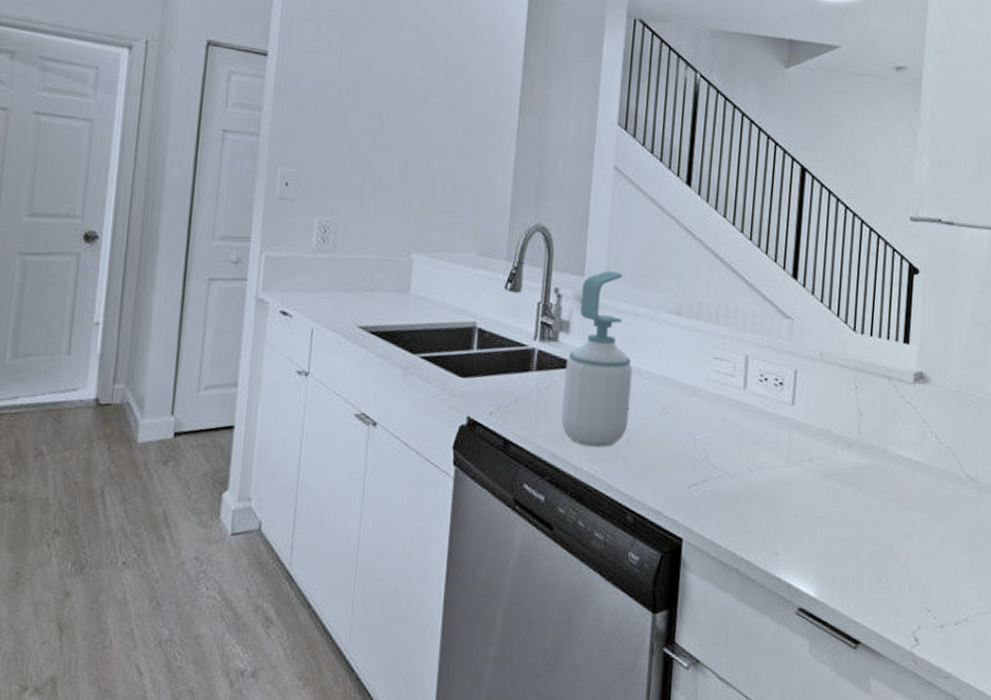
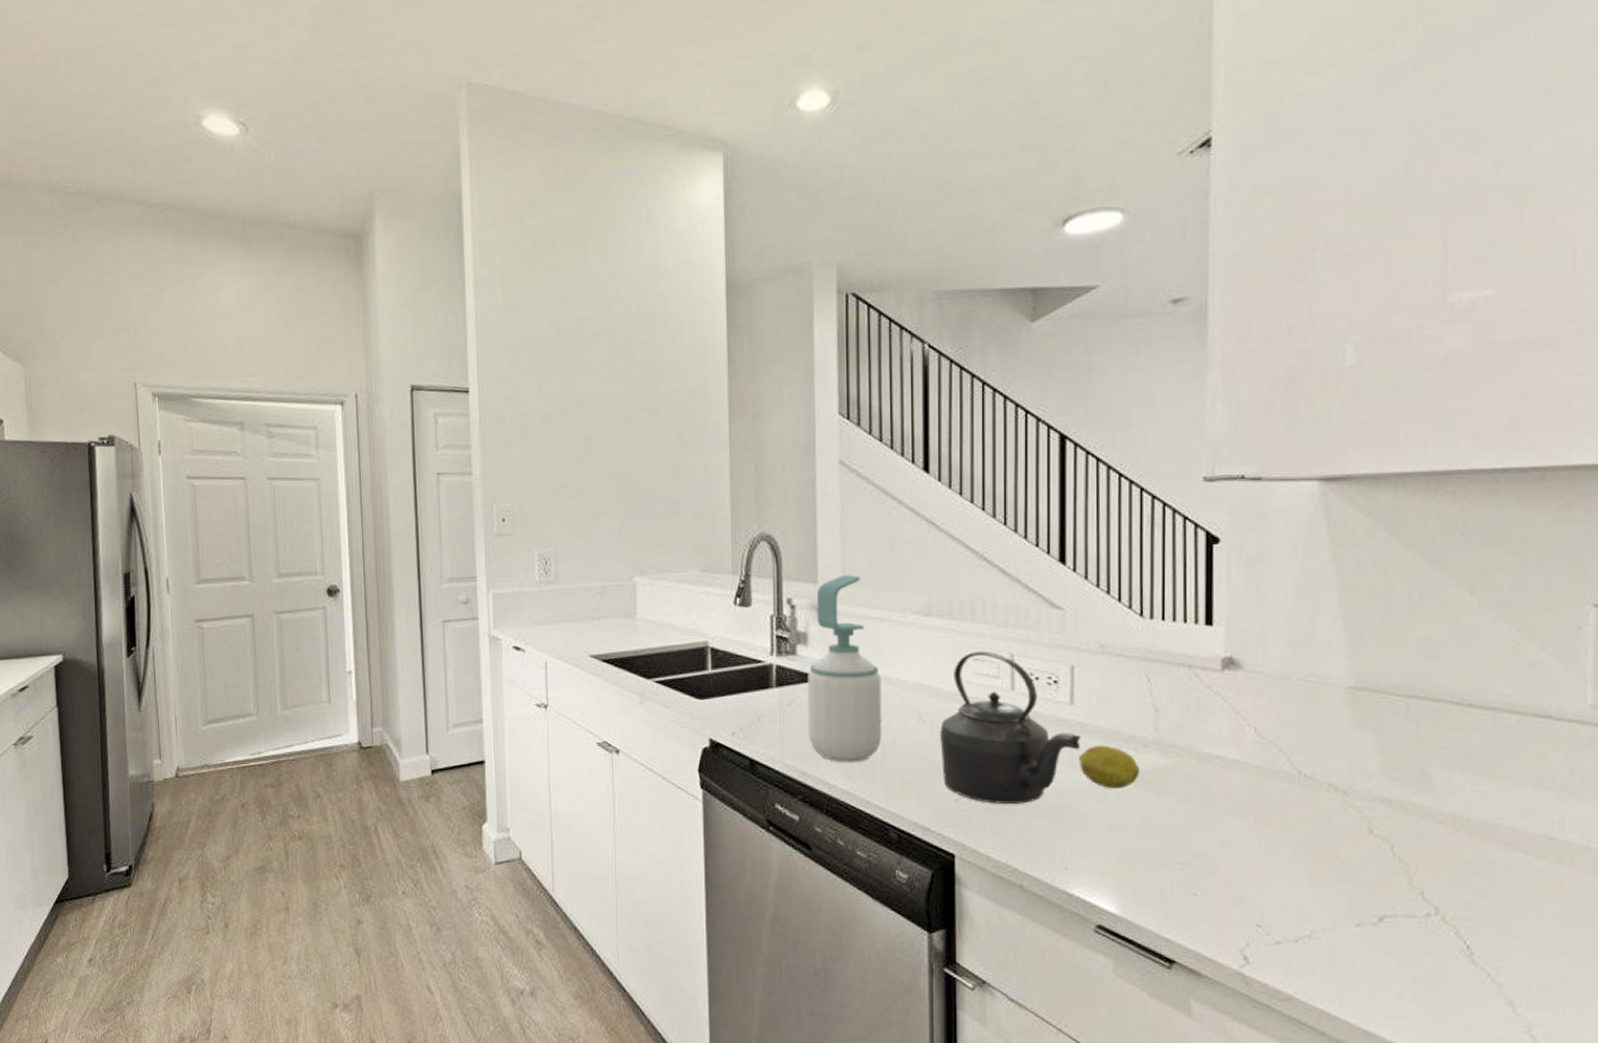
kettle: none [678,350,798,493] -> present [940,650,1081,804]
fruit: none [794,442,844,484] -> present [1078,745,1140,789]

